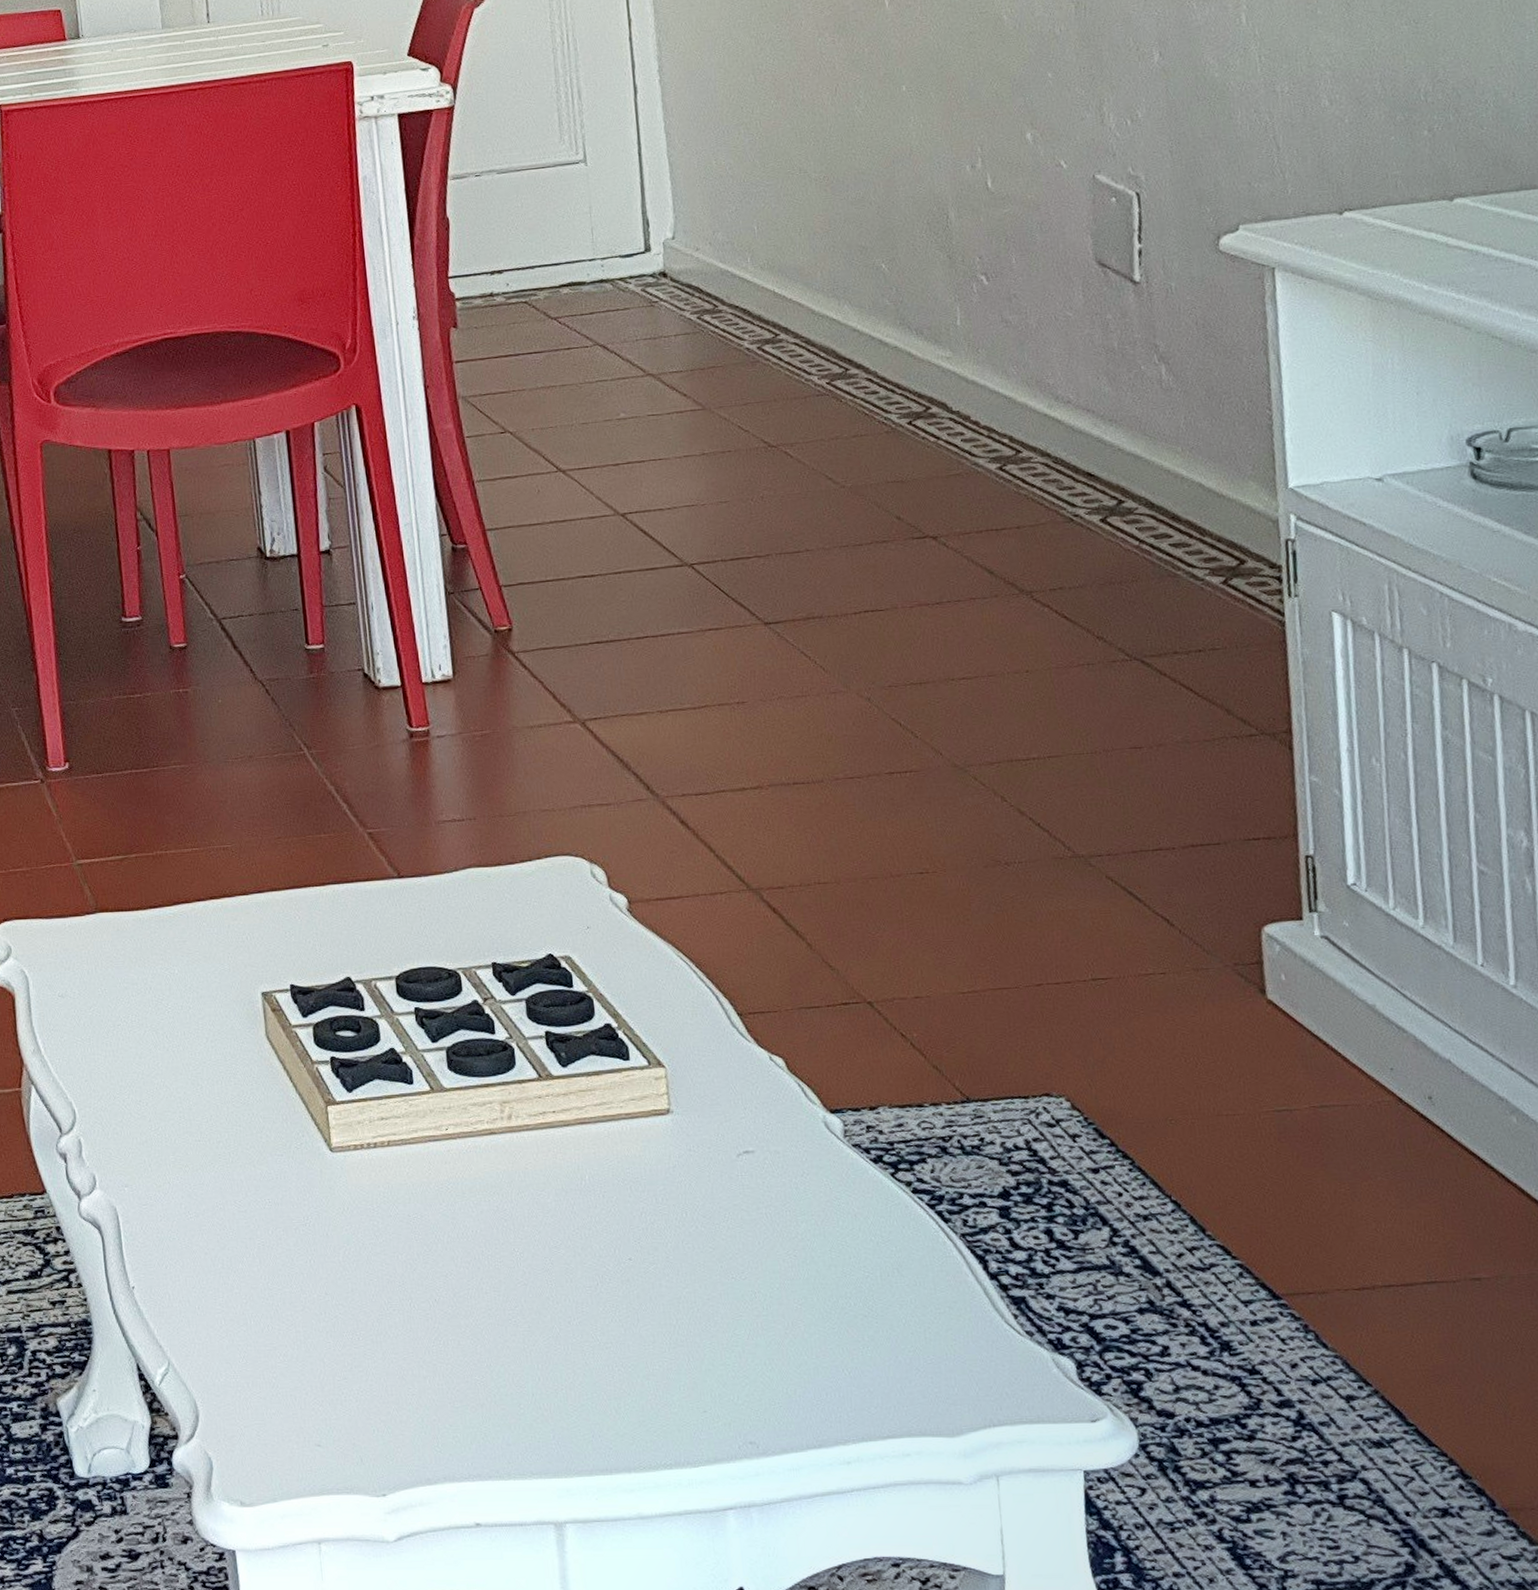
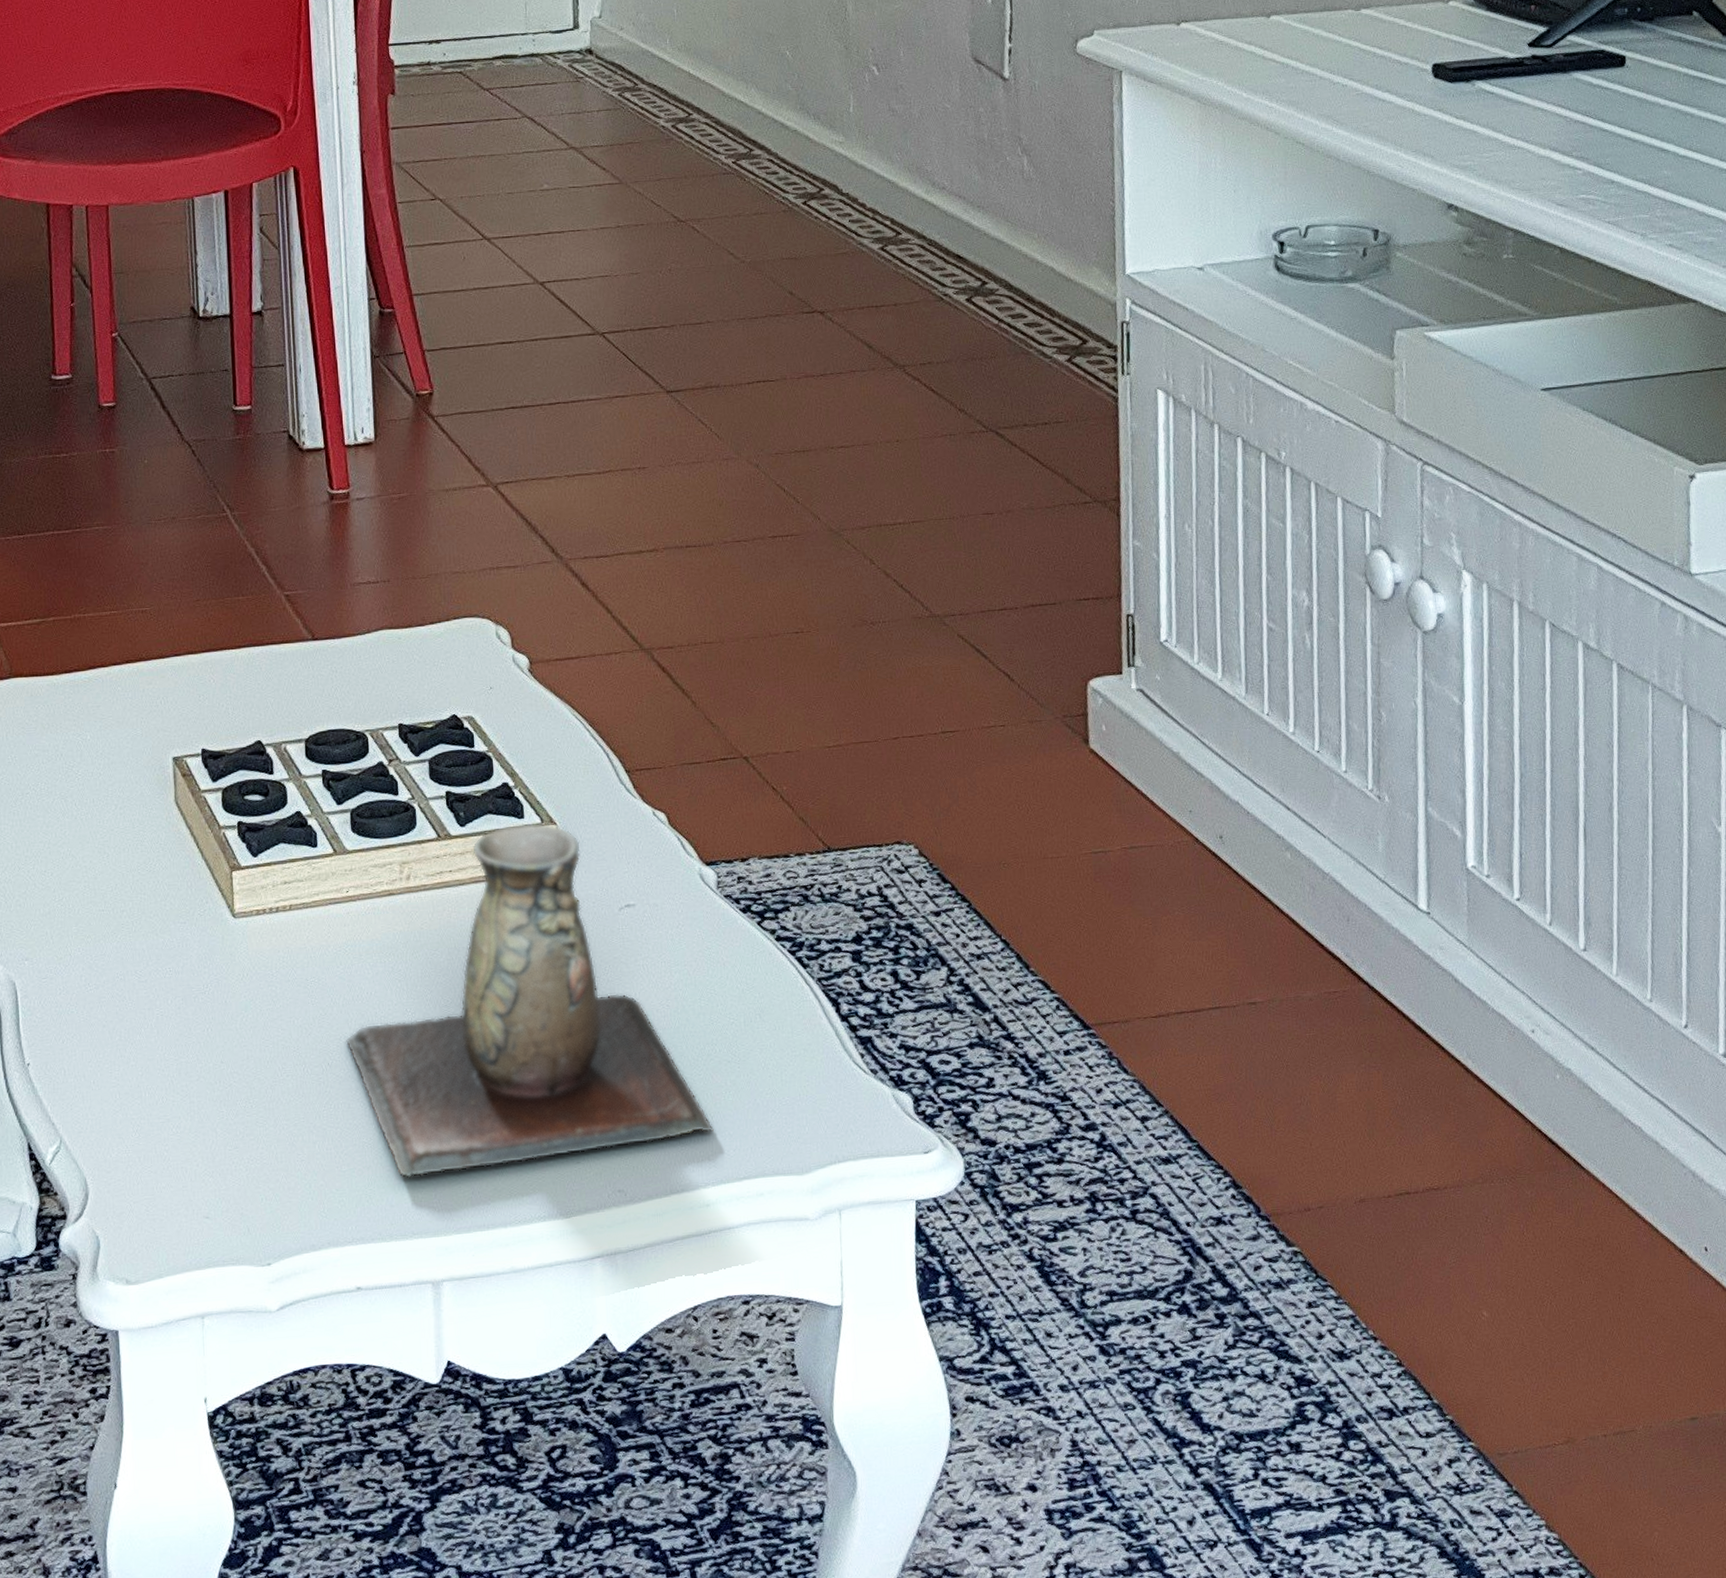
decorative vase: none [452,1065,852,1417] -> present [345,823,714,1178]

